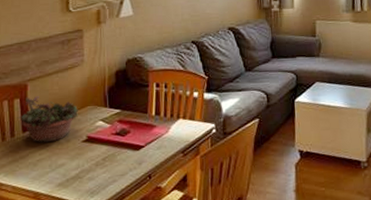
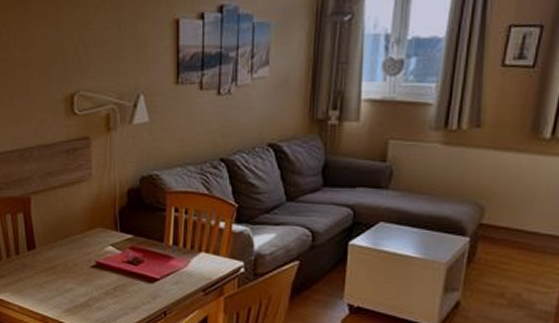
succulent planter: present [17,96,79,143] -> none [21,212,87,264]

